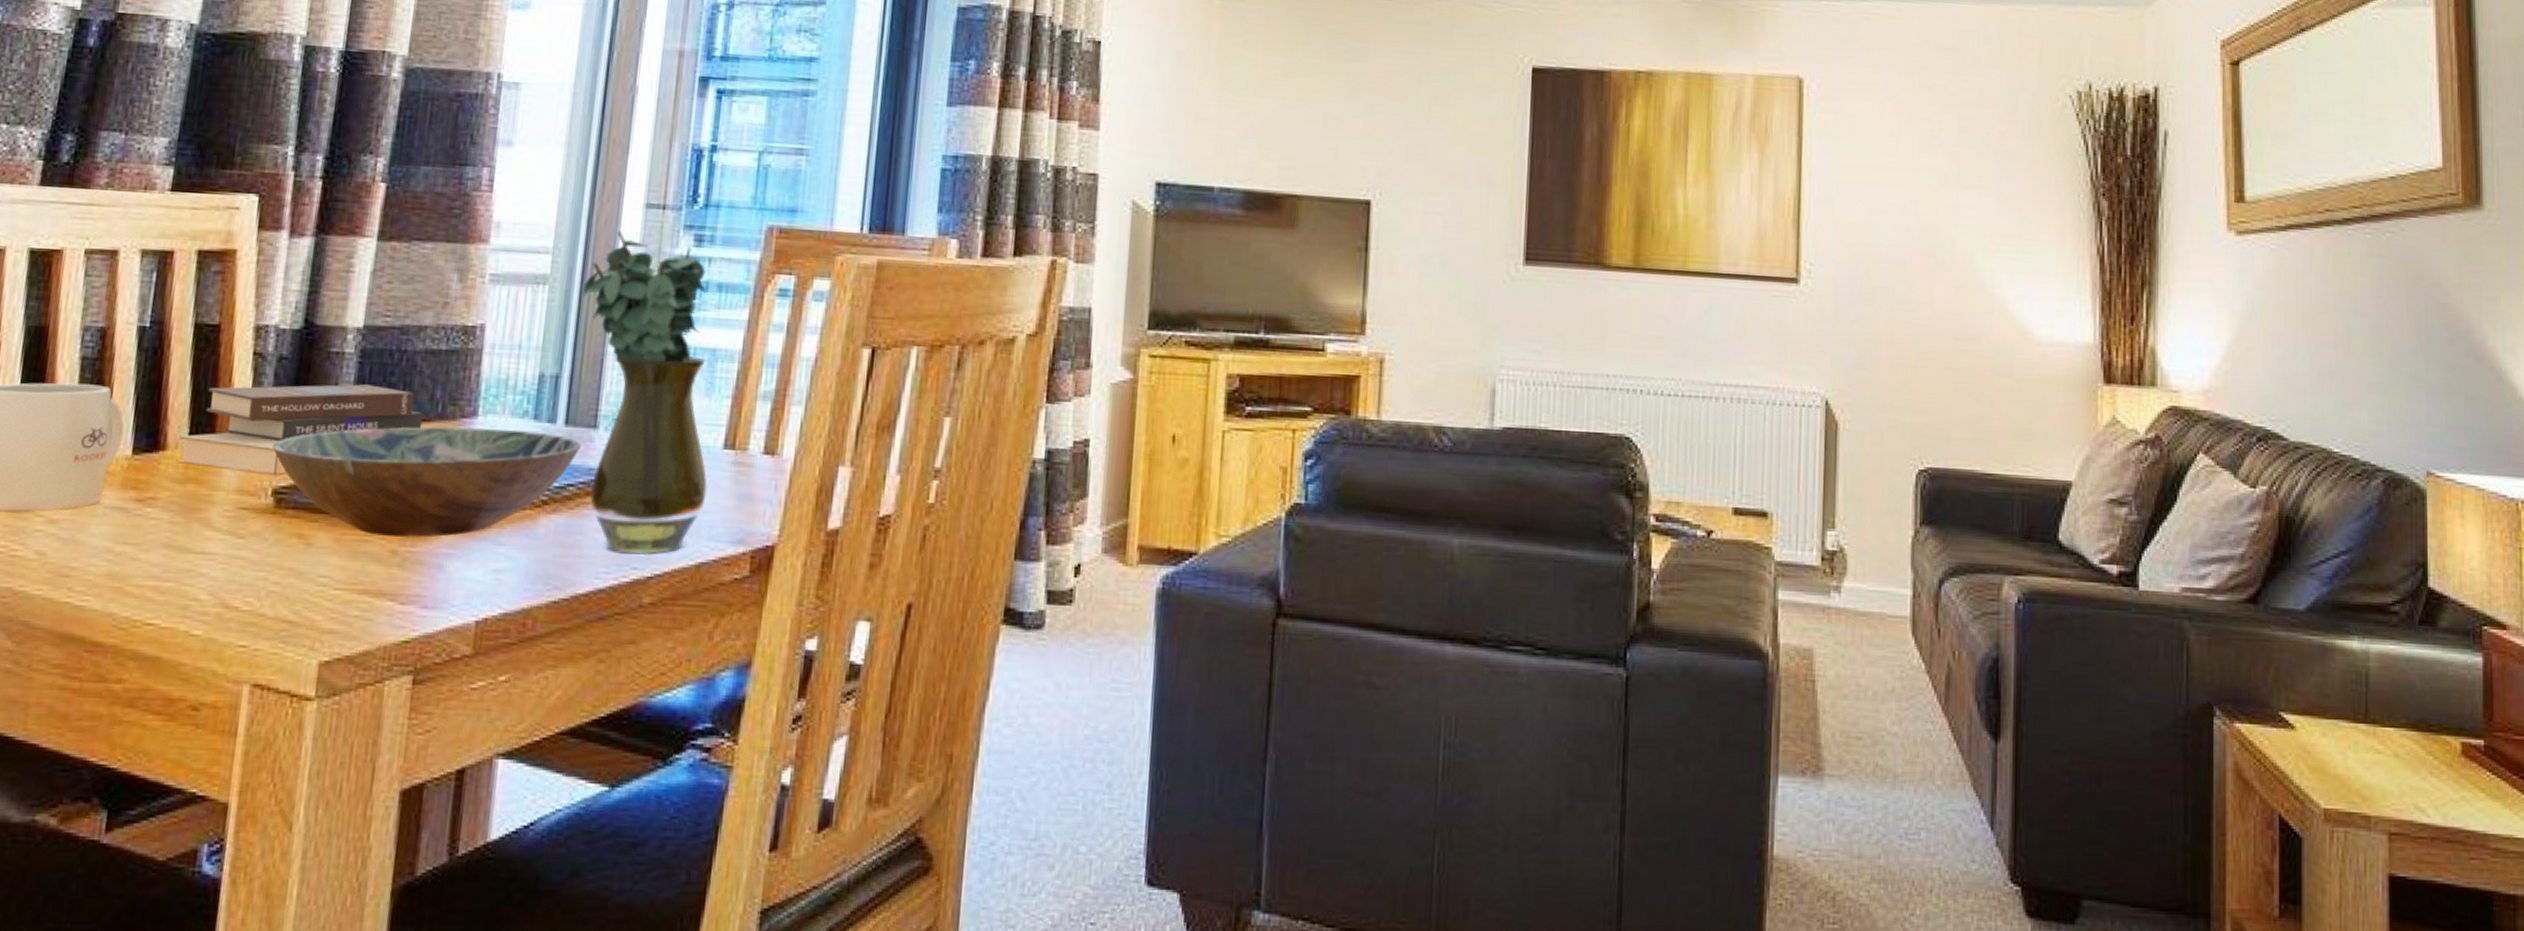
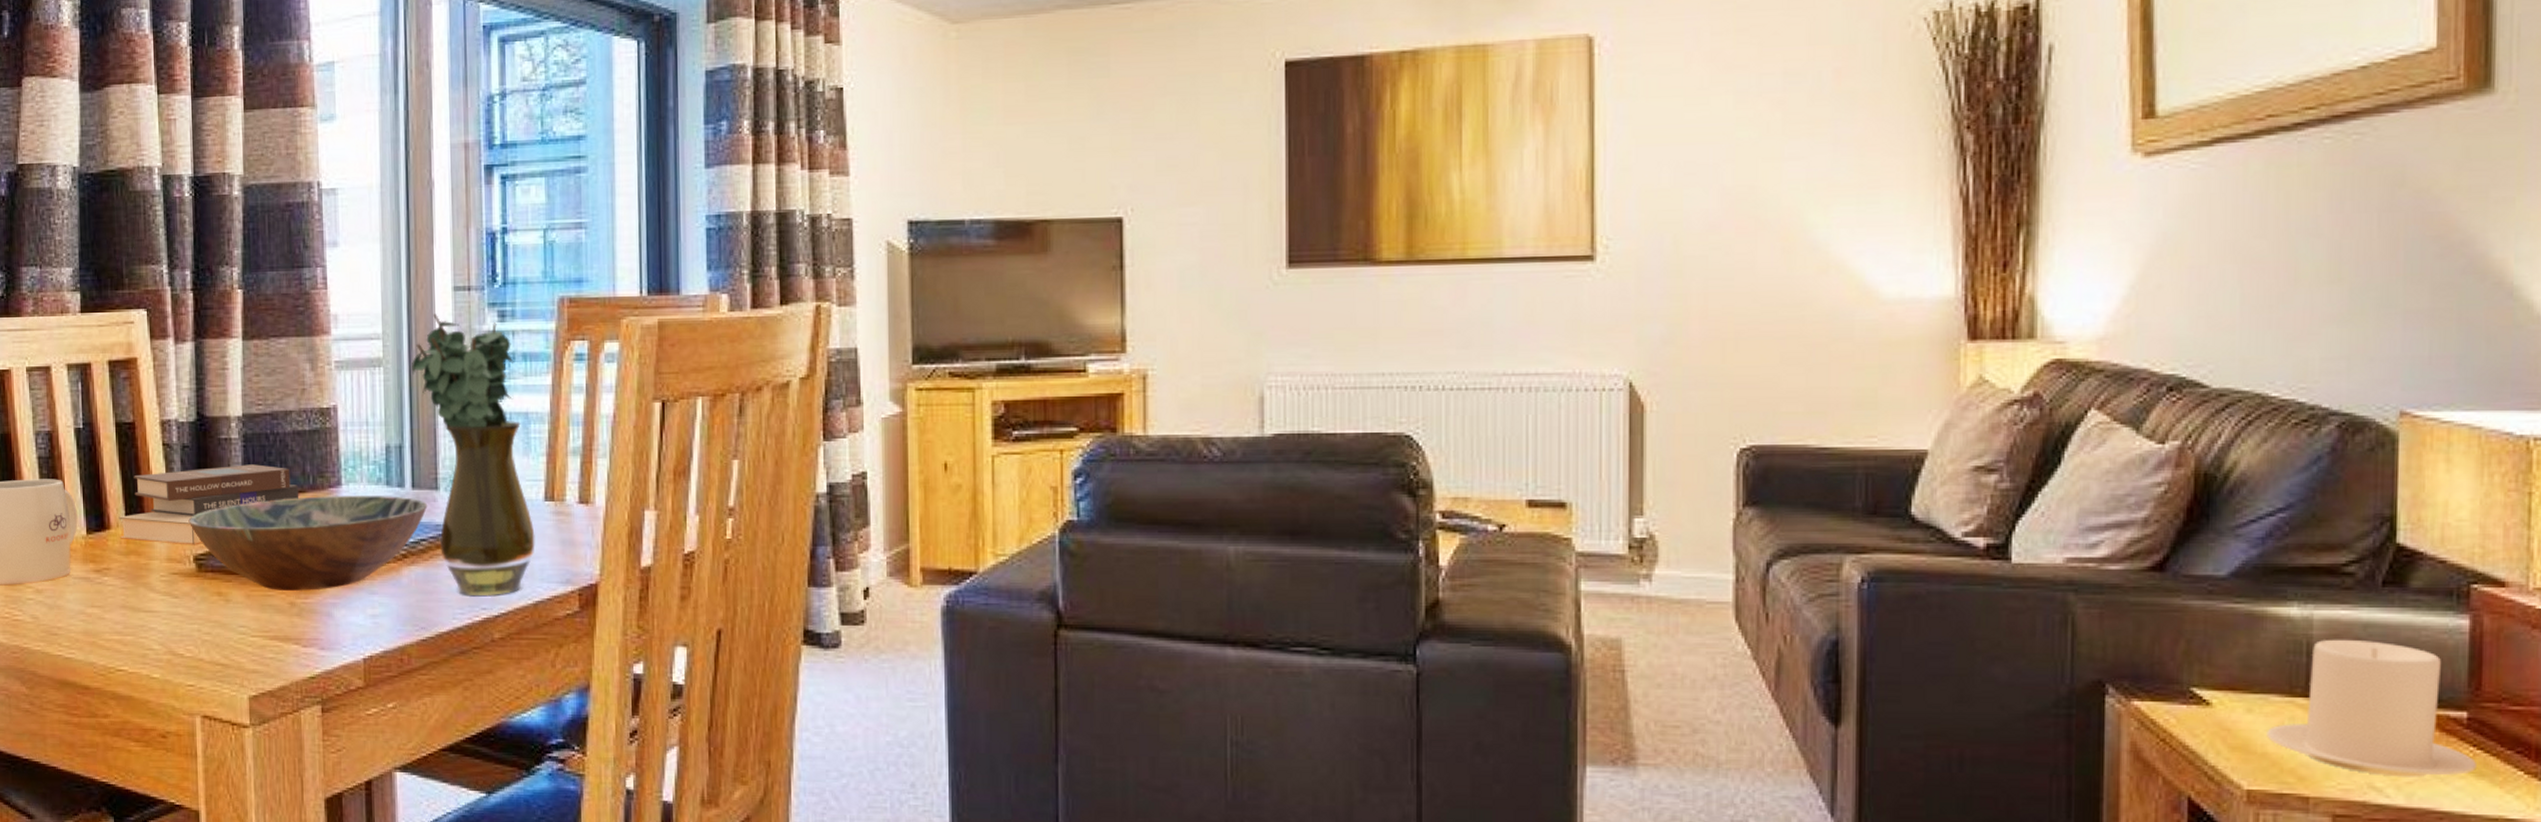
candle: none [2337,671,2492,799] -> present [2266,639,2476,777]

